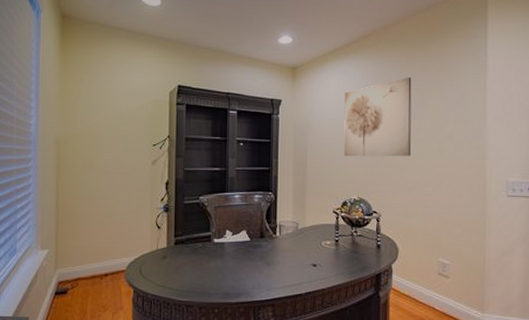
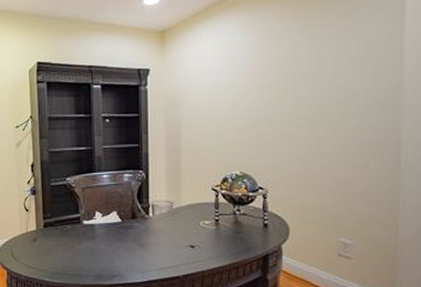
wall art: present [343,77,412,157] -> none [222,29,305,127]

